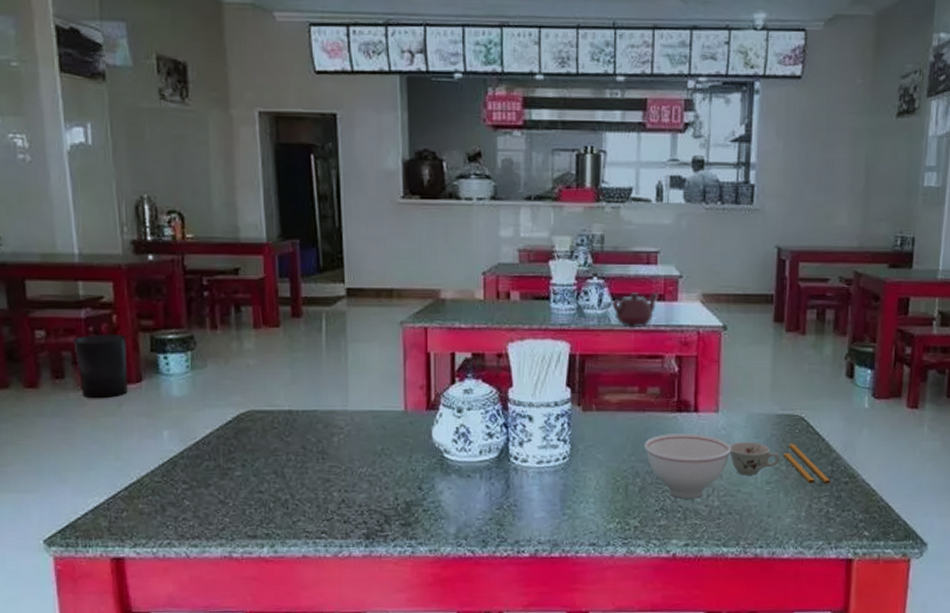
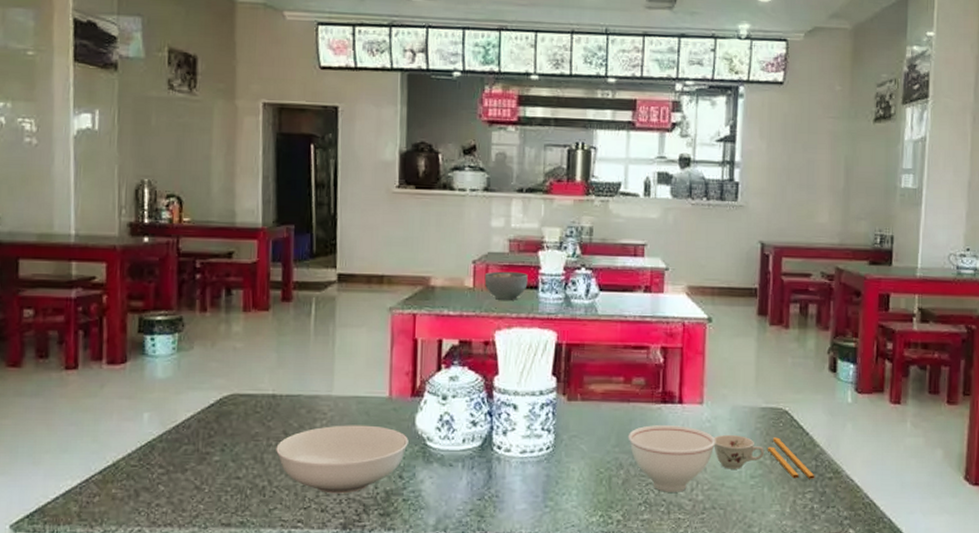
waste bin: present [72,333,128,399] -> none [59,313,116,379]
bowl: none [296,439,426,506] -> present [276,425,409,494]
soup bowl: none [495,282,539,312] -> present [484,271,528,300]
teapot: present [612,293,658,327] -> none [599,284,645,317]

